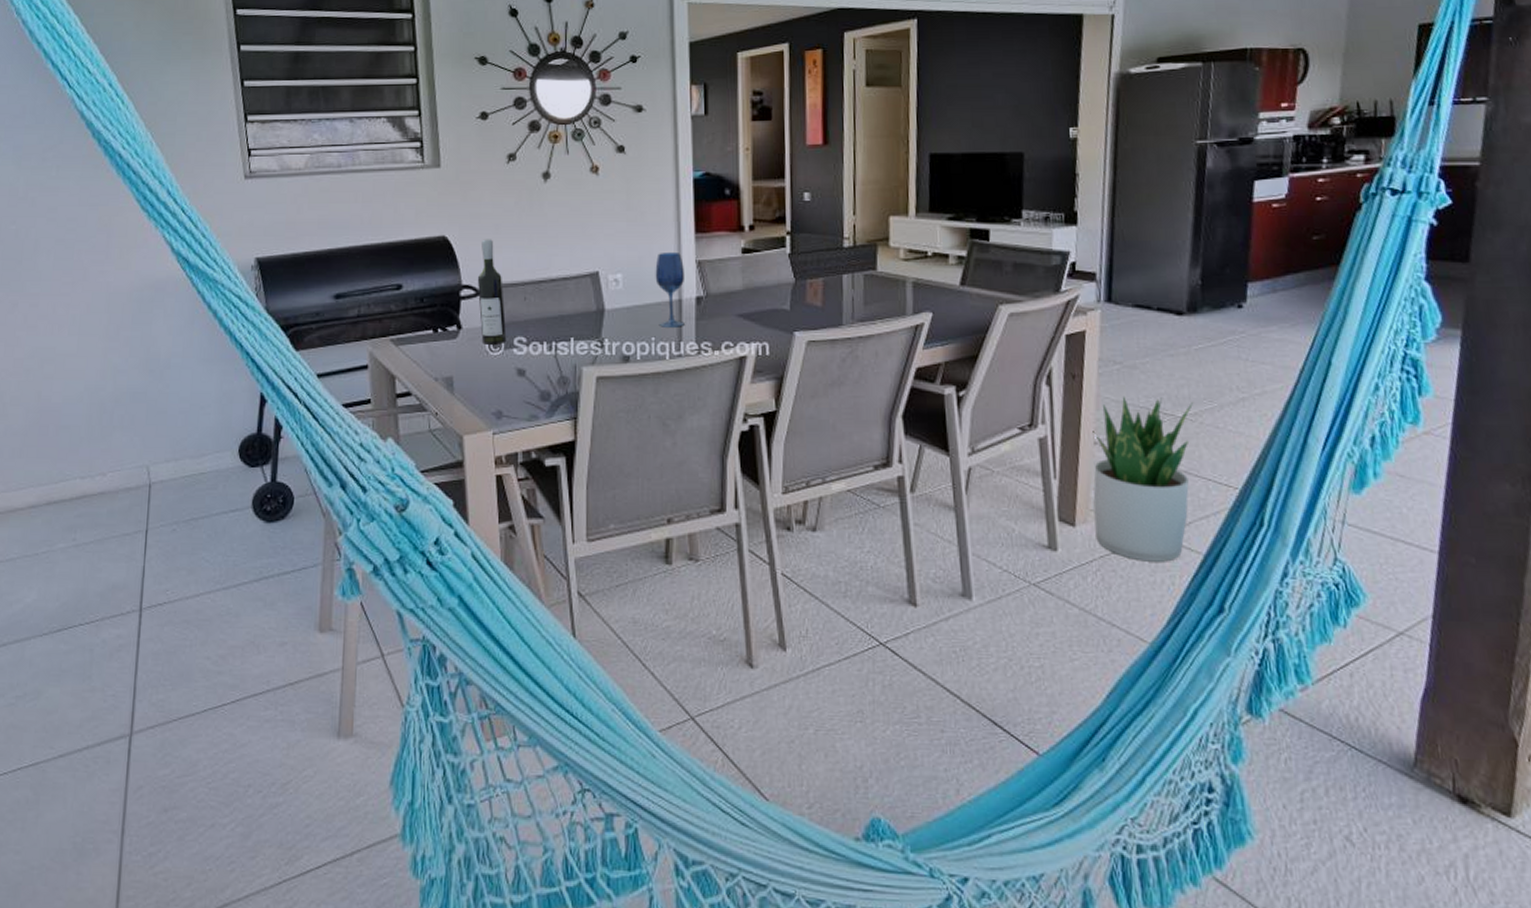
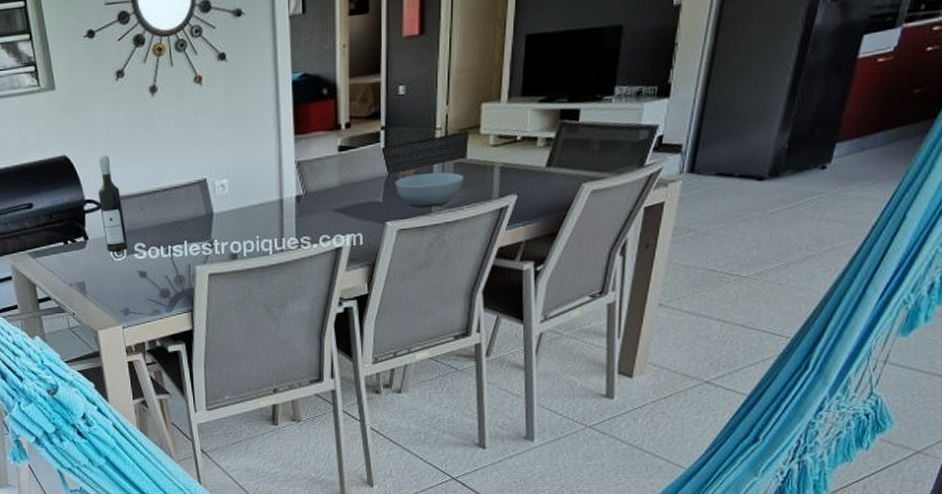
wineglass: present [655,251,685,329] -> none [258,154,286,227]
bowl: none [803,283,876,320] -> present [395,172,464,208]
planter: present [1093,396,1194,562] -> none [650,260,761,404]

